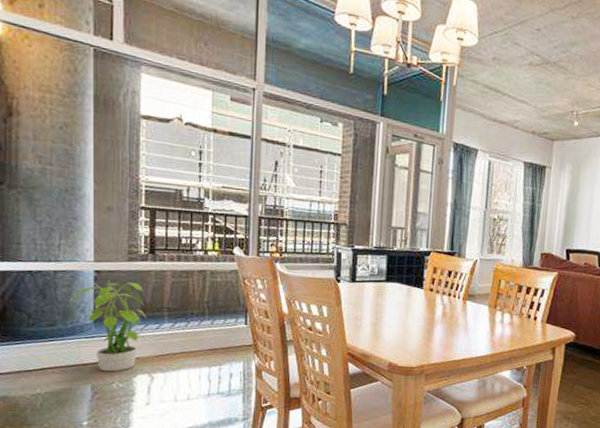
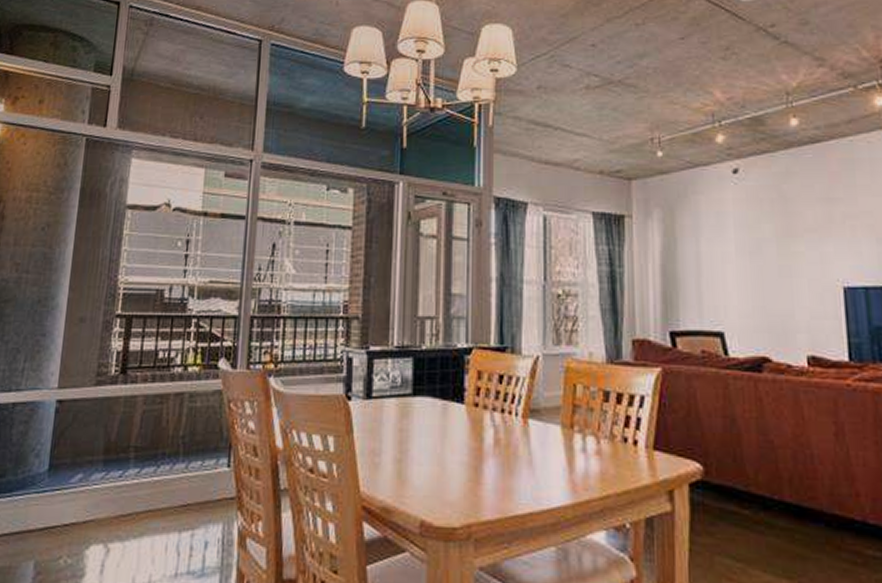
potted plant: present [69,280,147,372] -> none [24,412,110,542]

